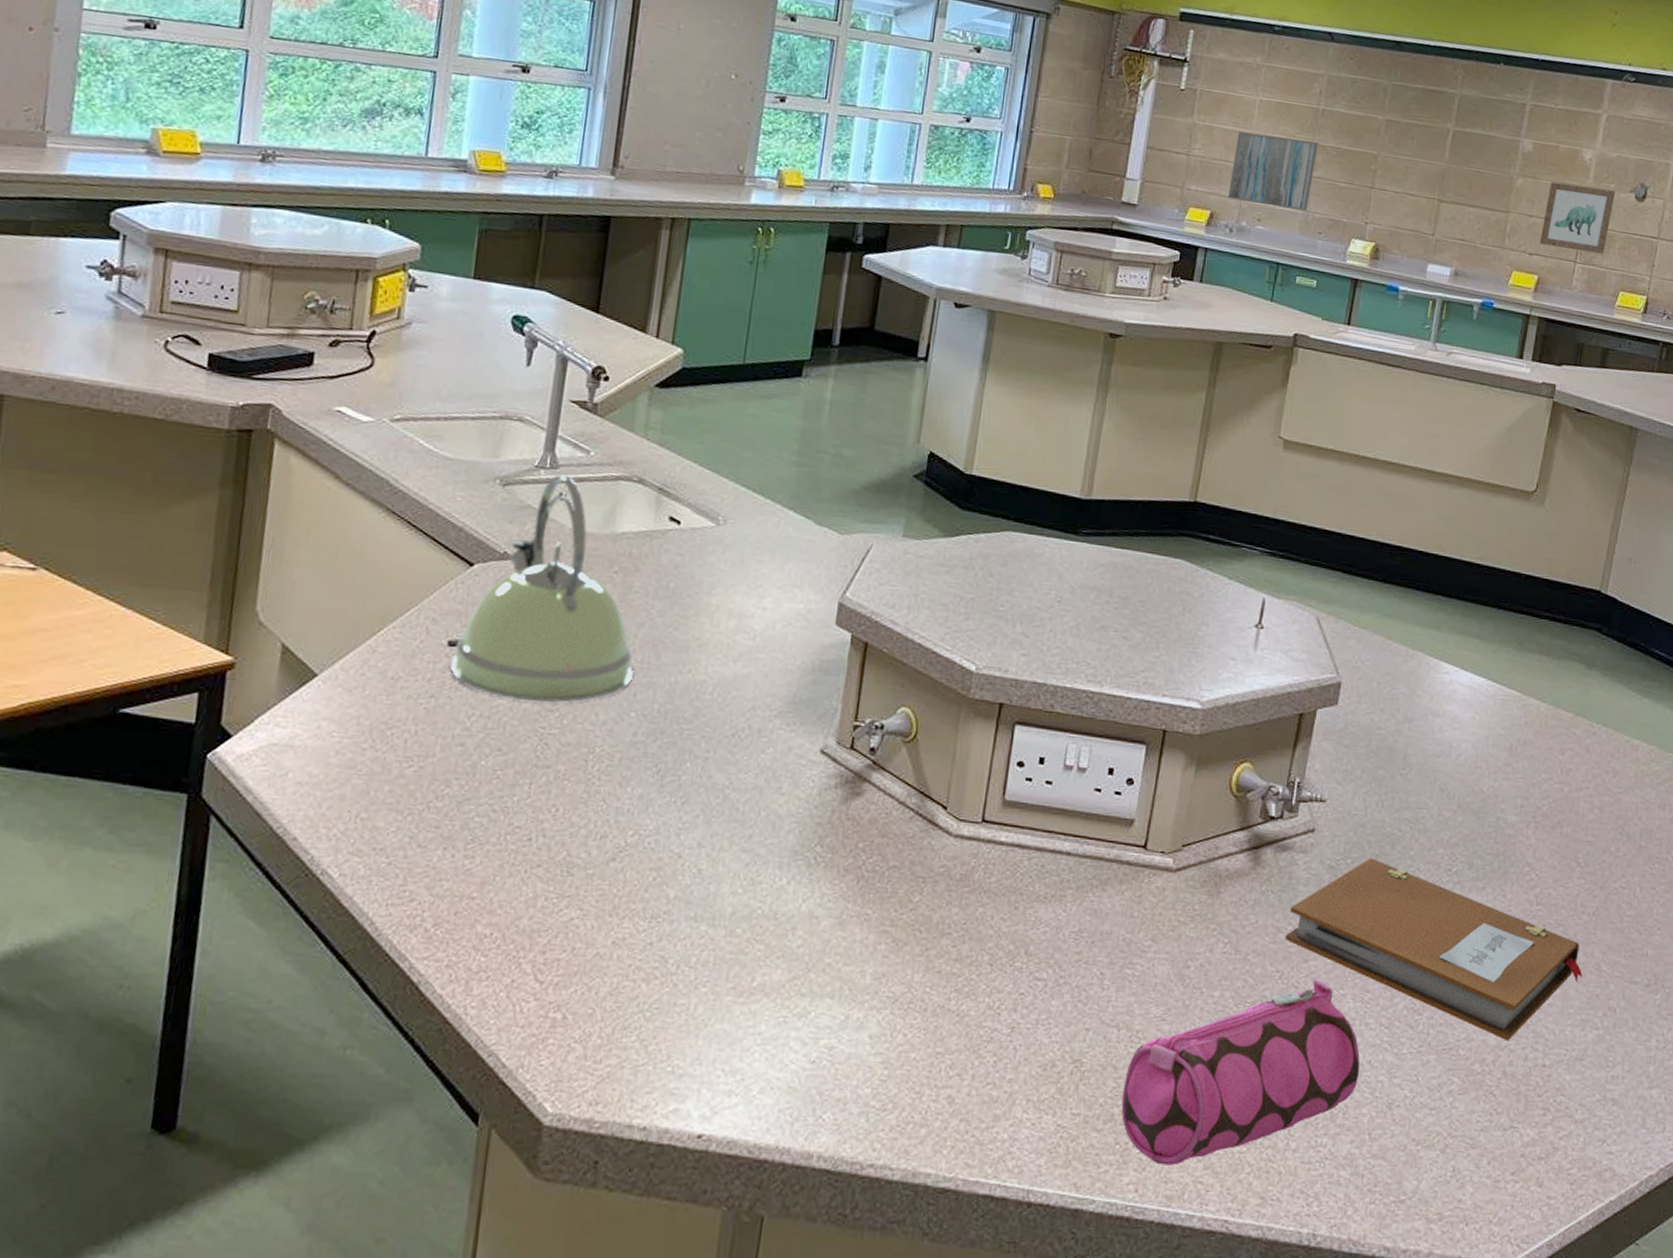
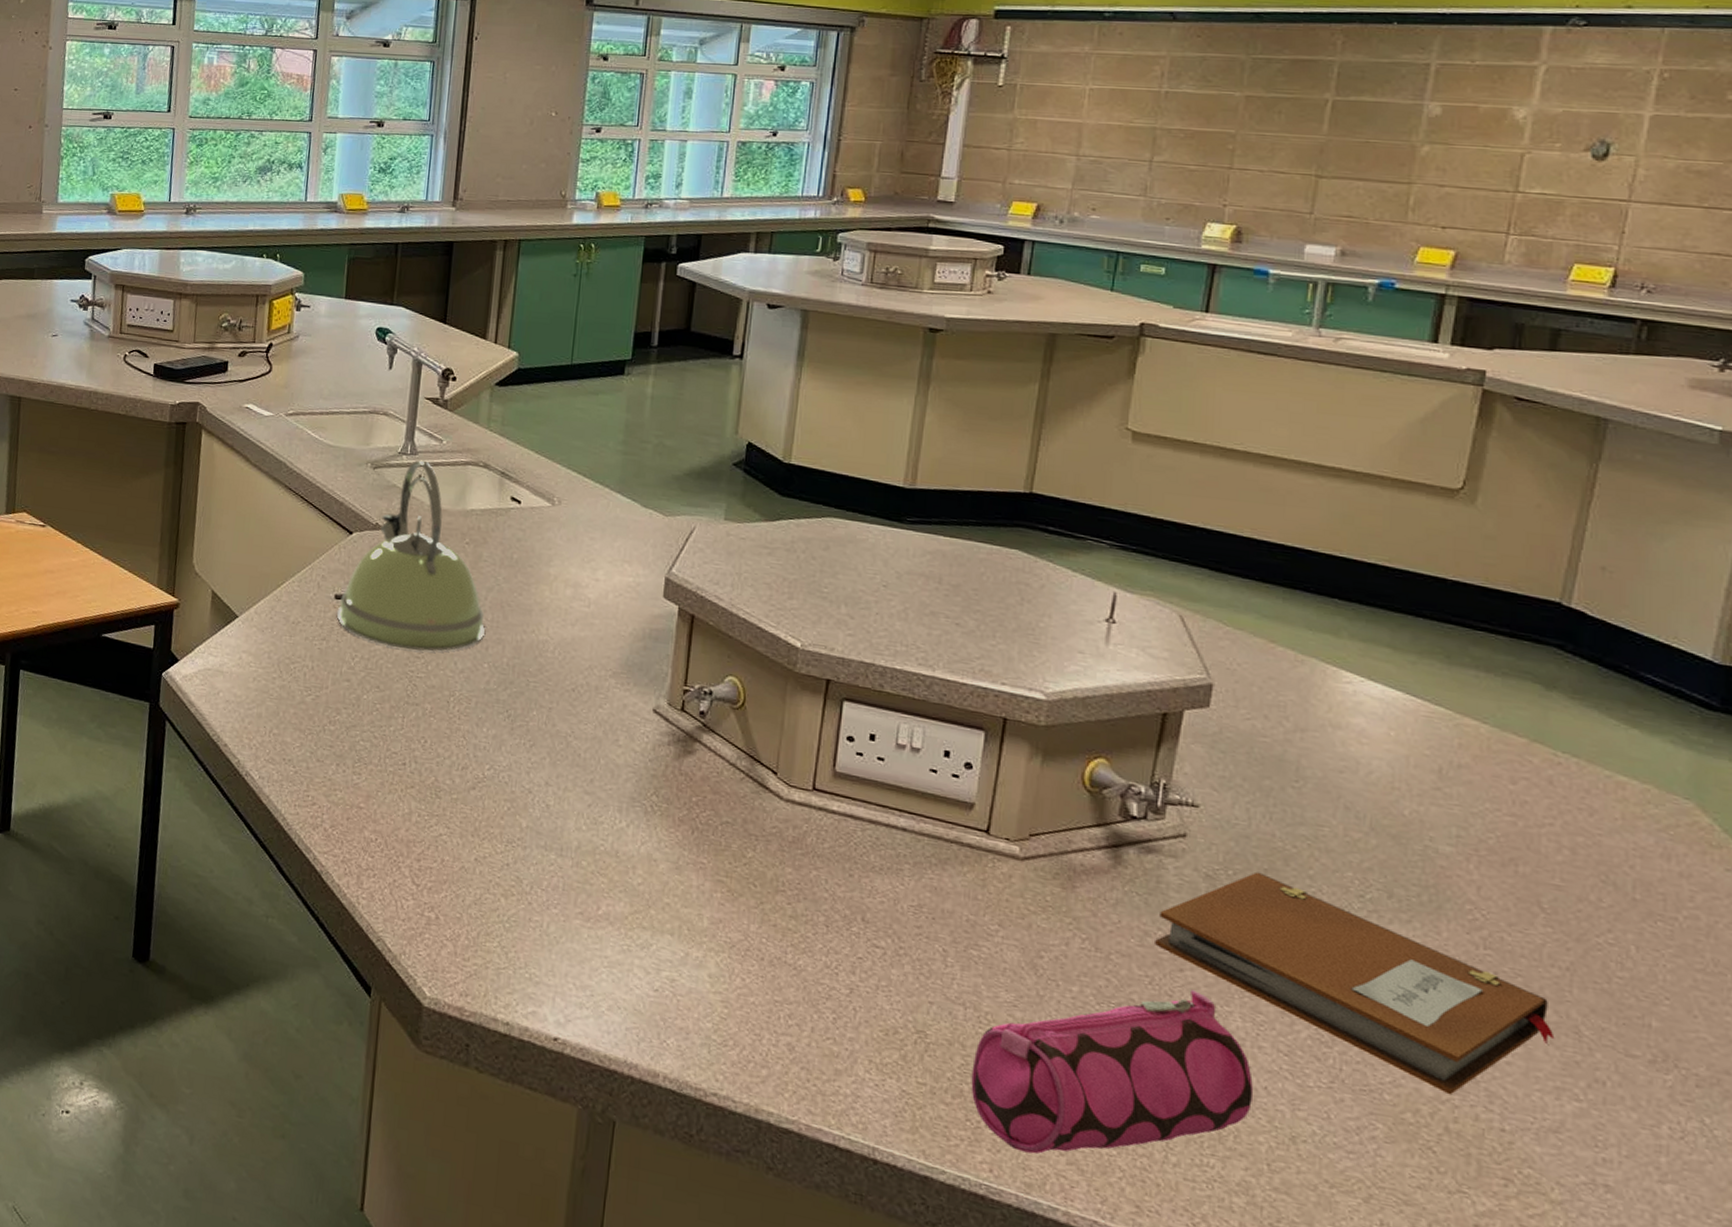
wall art: present [1227,131,1318,211] -> none [1055,122,1162,197]
wall art: present [1539,182,1616,254] -> none [1456,146,1563,223]

